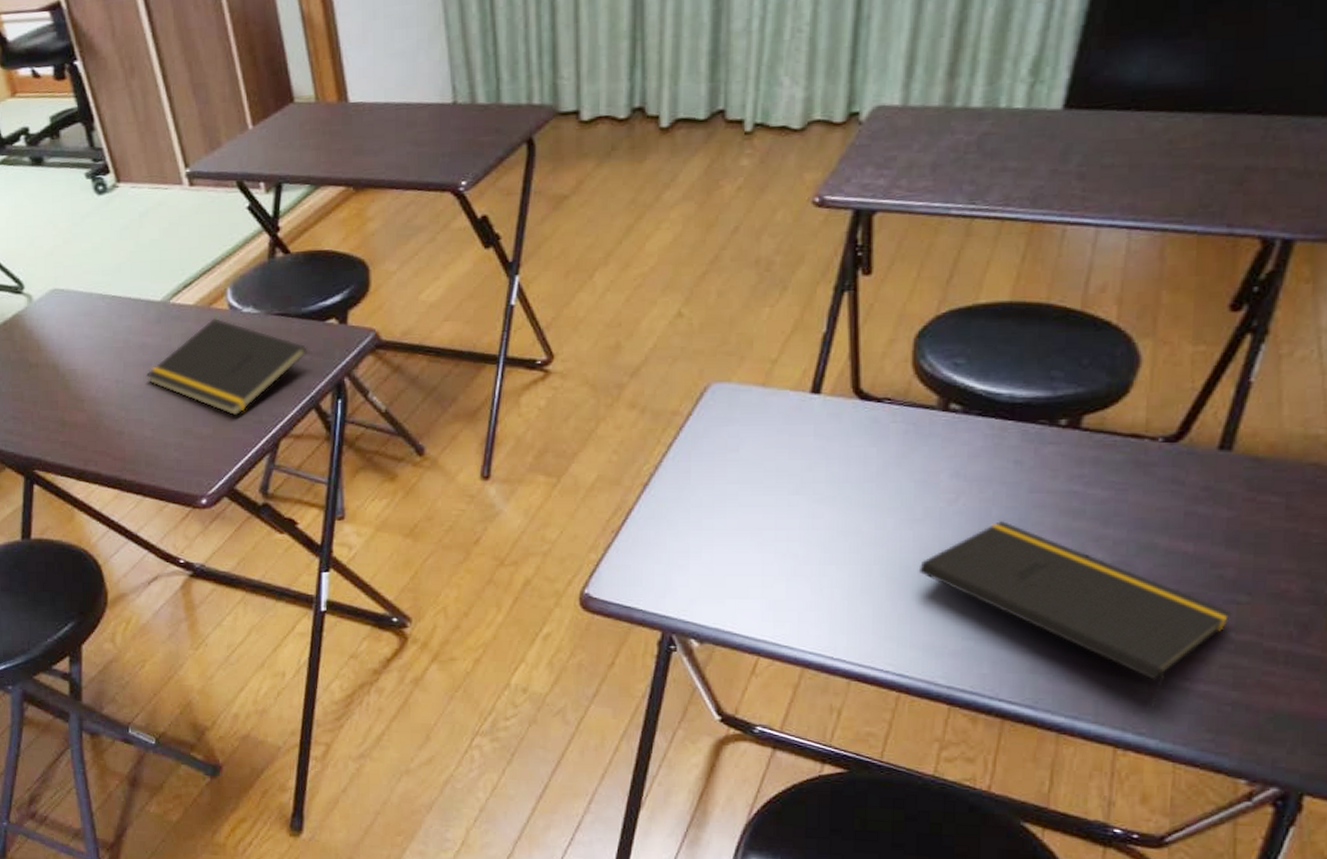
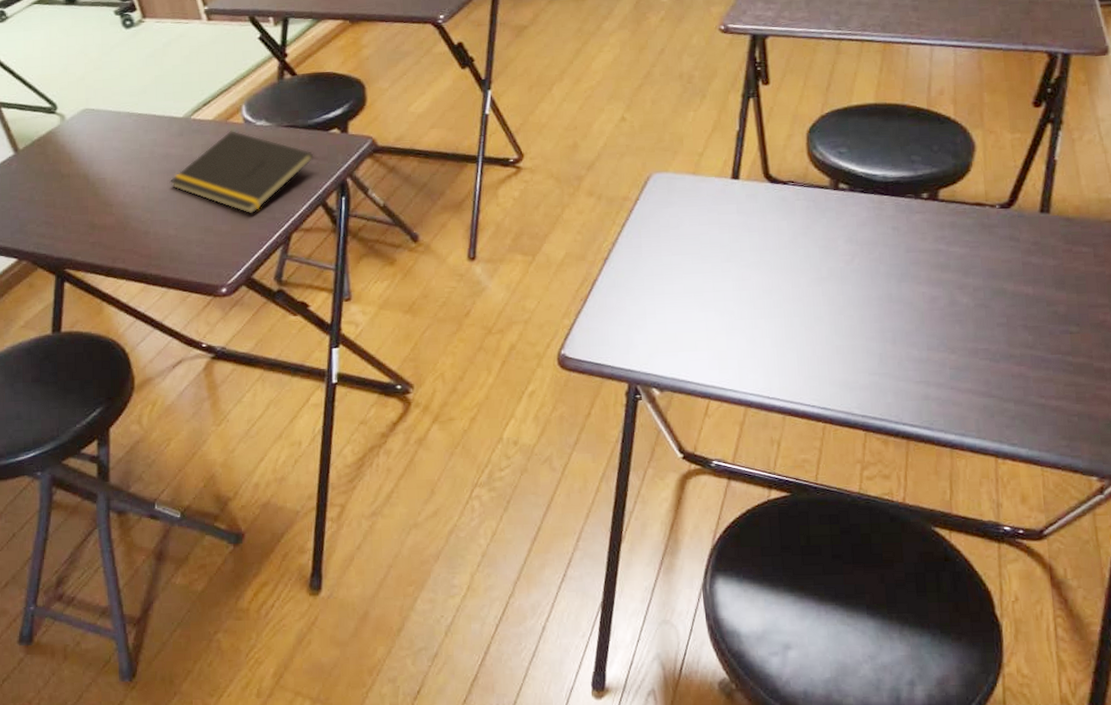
notepad: present [918,521,1232,707] -> none [829,276,1068,422]

